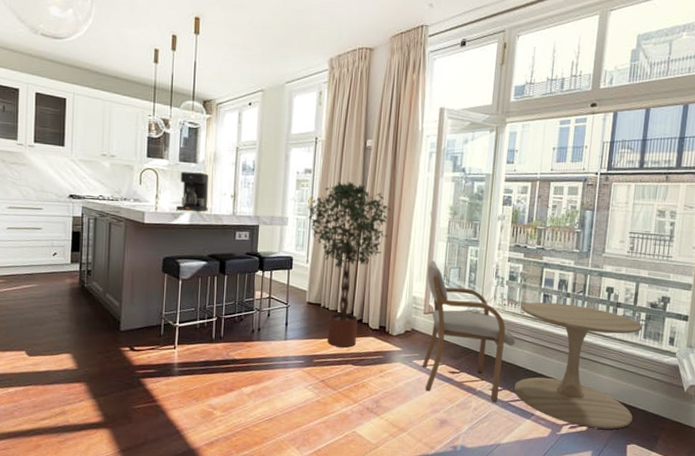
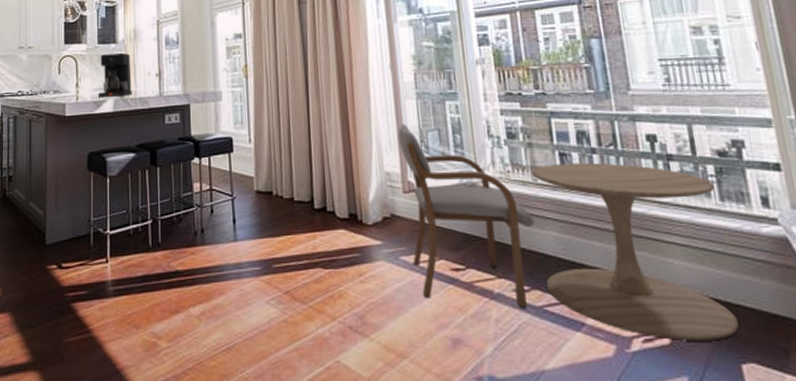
potted tree: present [307,181,391,348] -> none [241,41,342,246]

